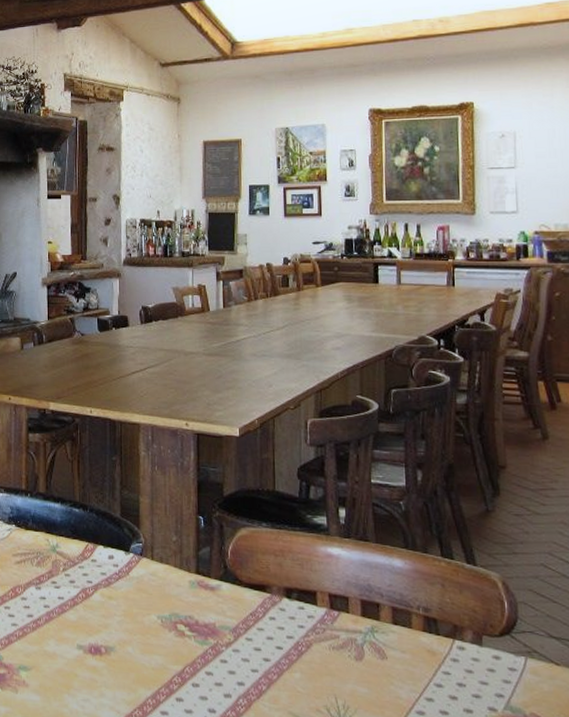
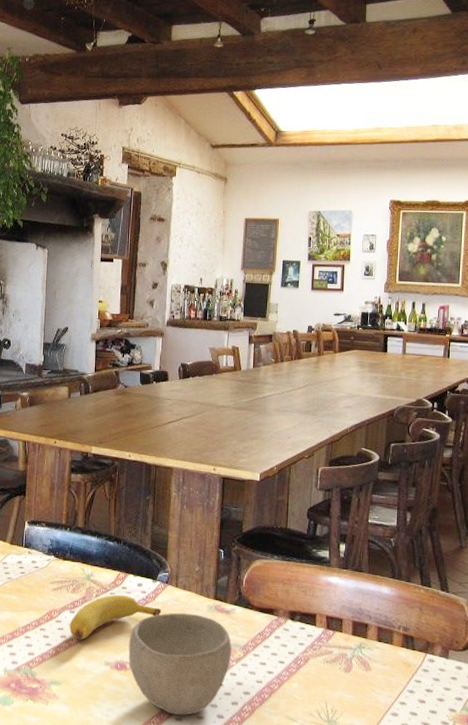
banana: none [36,568,138,620] -> present [69,594,162,640]
bowl: none [102,589,220,709] -> present [128,612,232,715]

